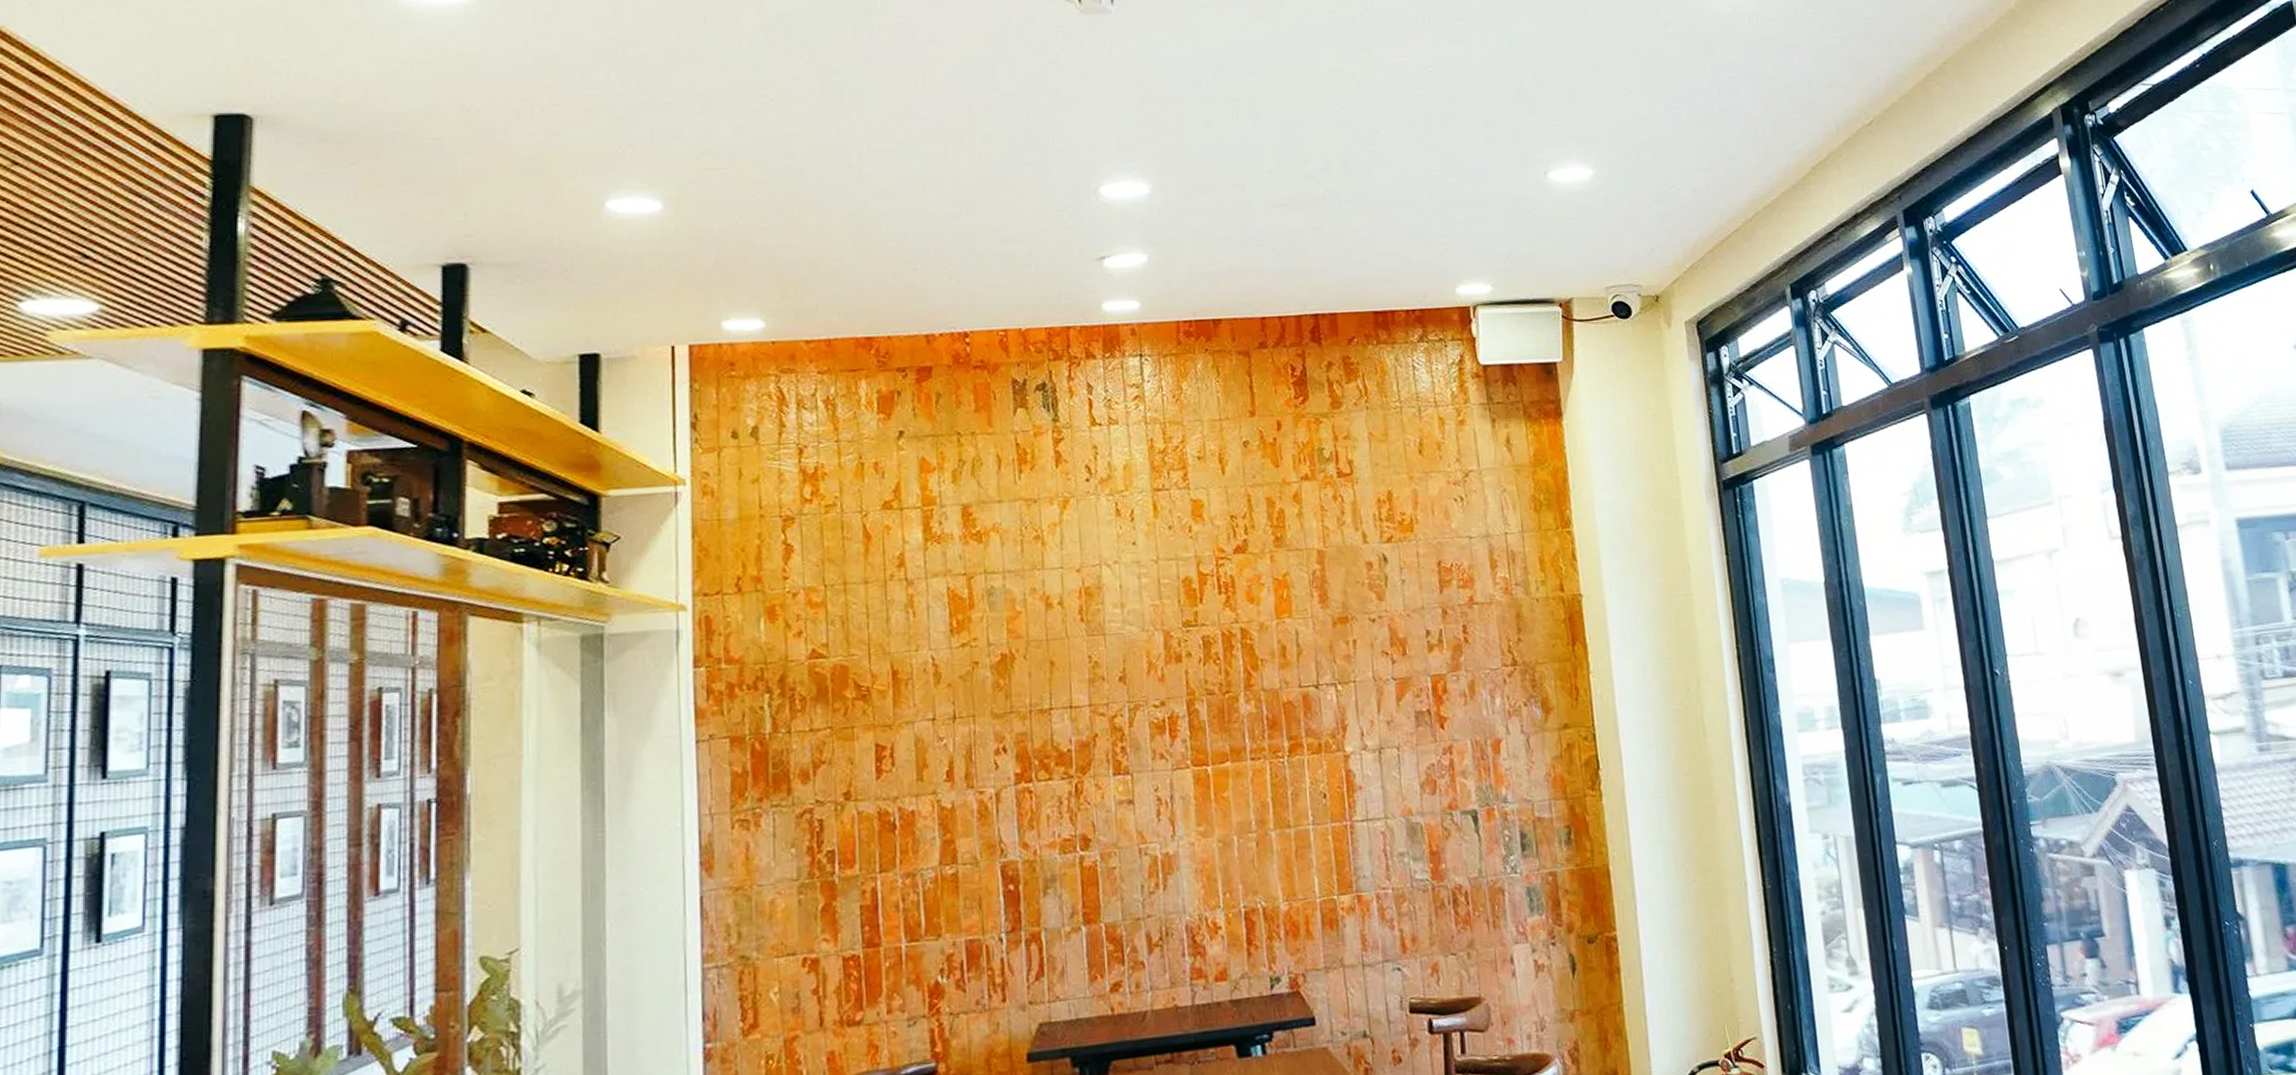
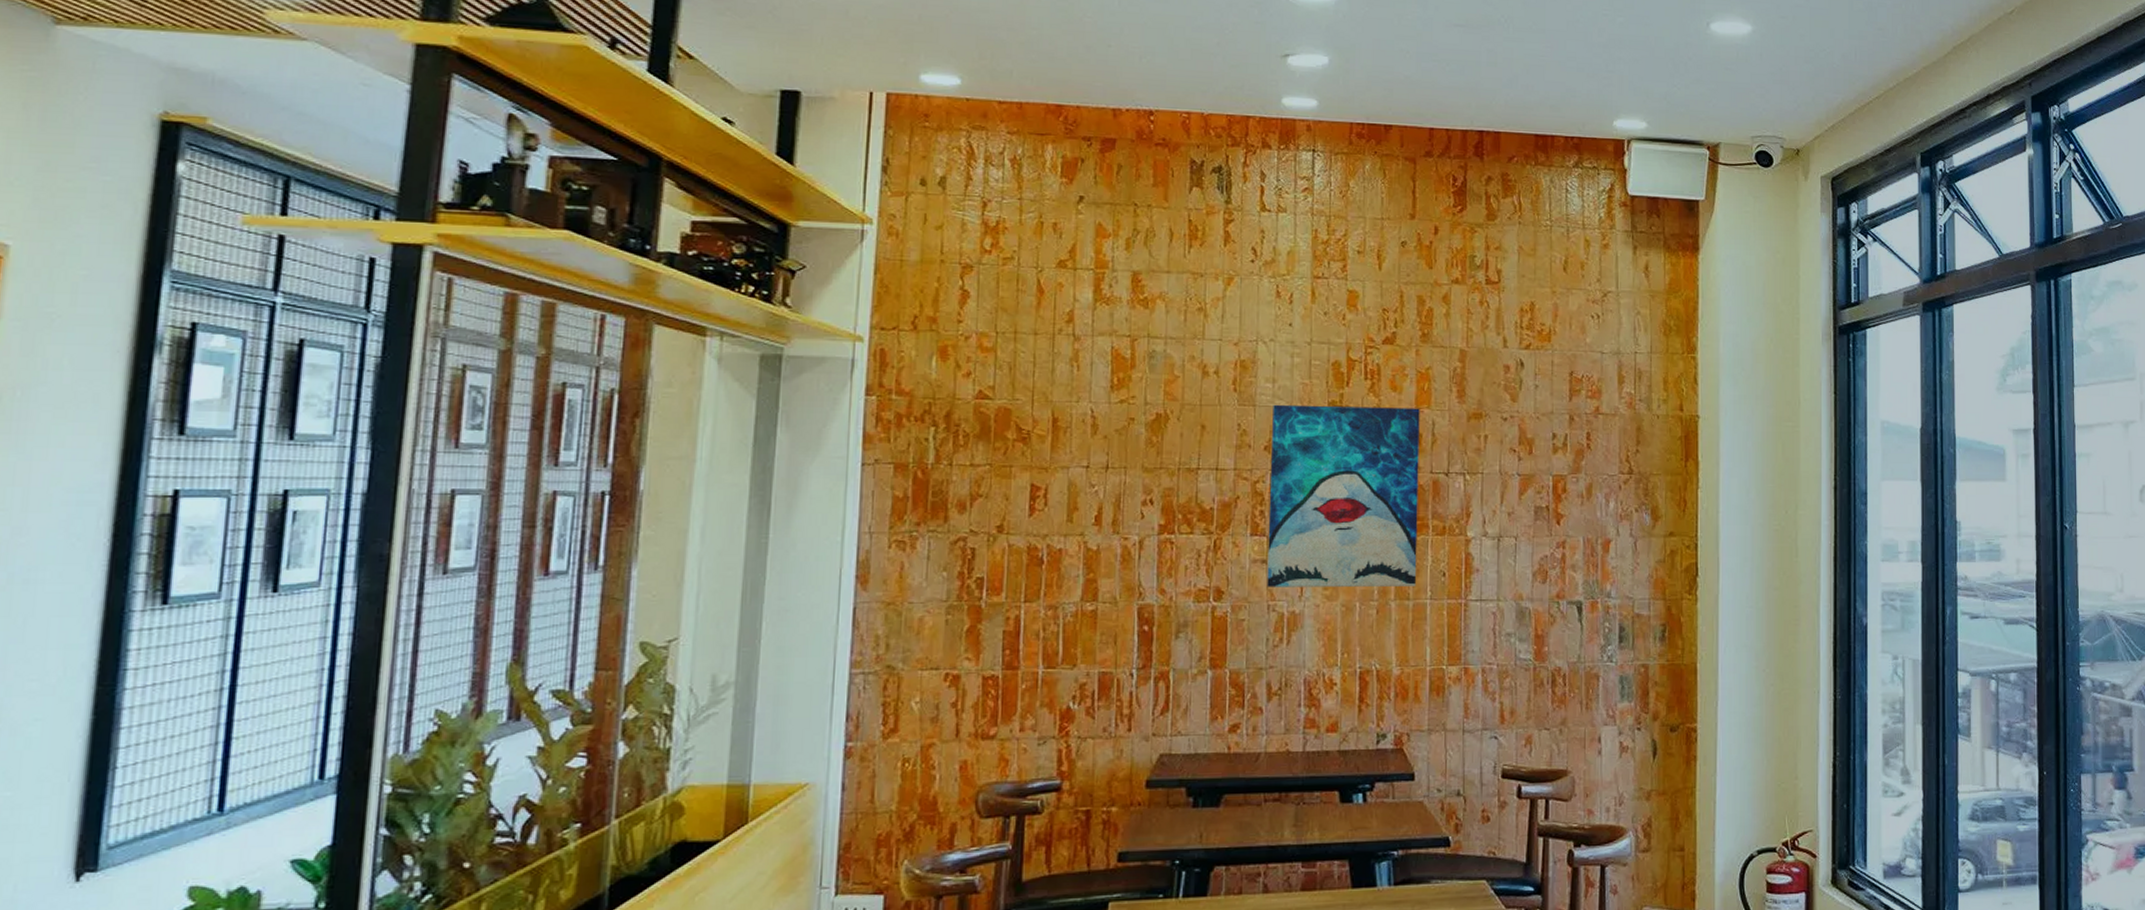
wall art: none [1124,618,1296,830] -> present [1267,404,1420,587]

